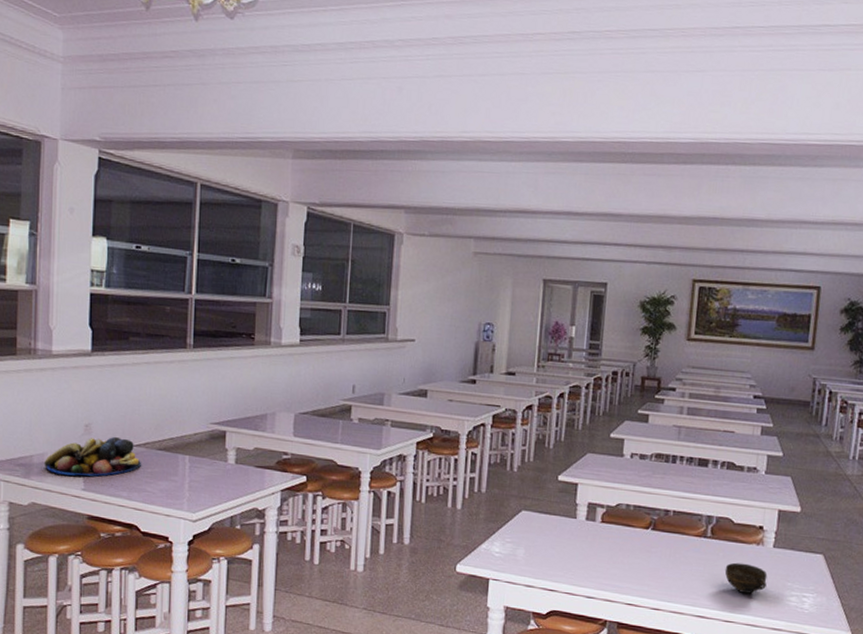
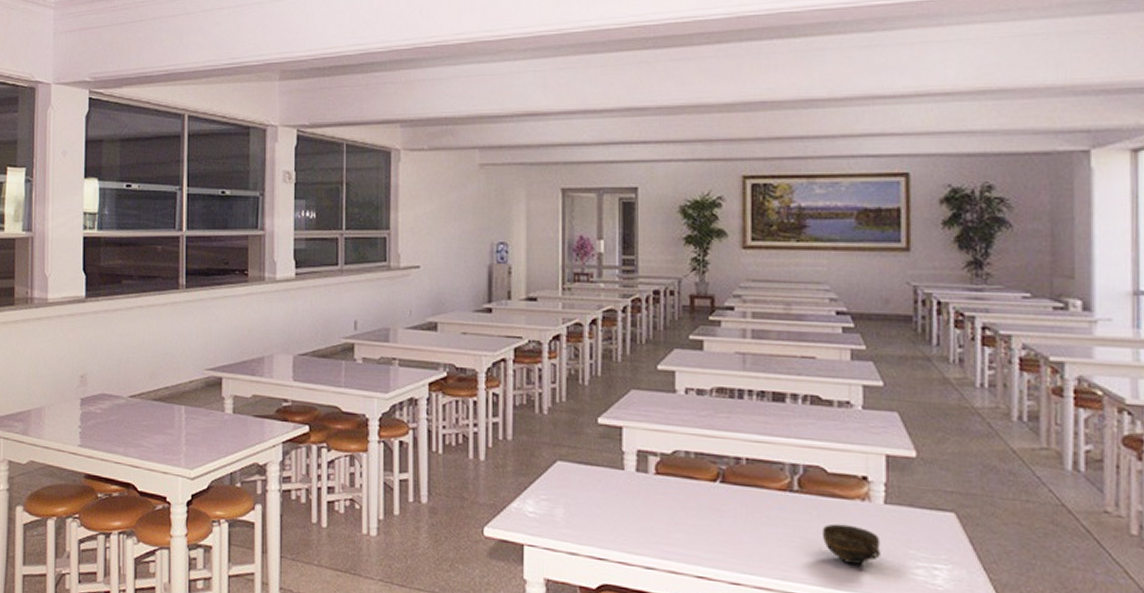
fruit bowl: present [45,436,141,477] -> none [42,387,137,432]

